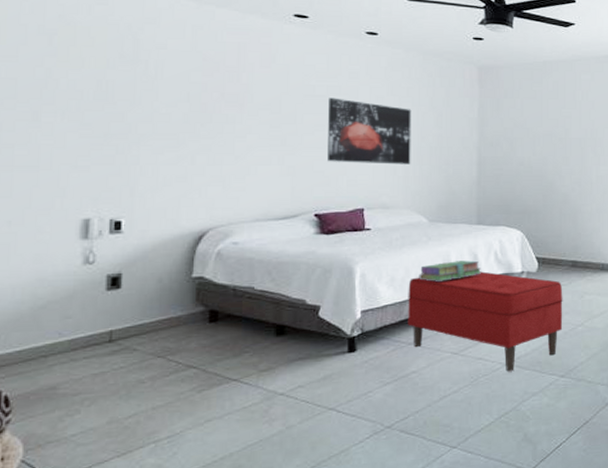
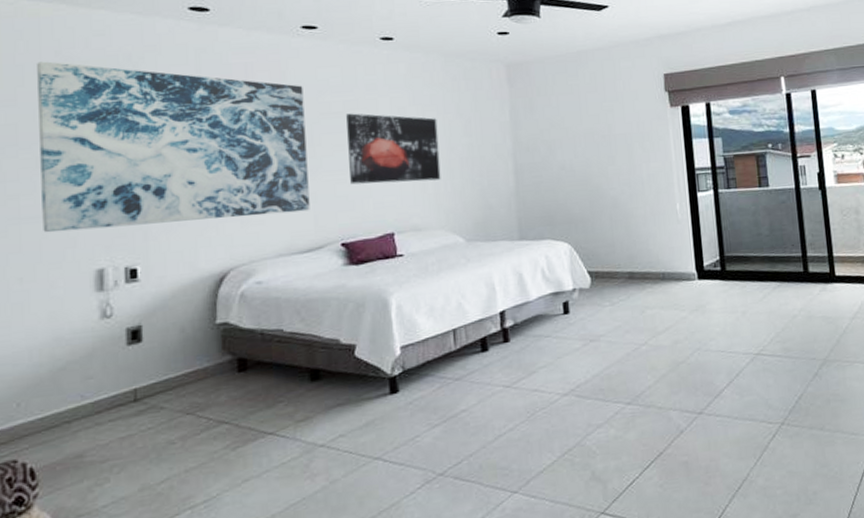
wall art: none [34,23,291,183] -> present [37,61,310,233]
bench: present [407,271,563,372] -> none [449,292,624,403]
stack of books: present [419,260,481,281] -> none [460,281,528,308]

